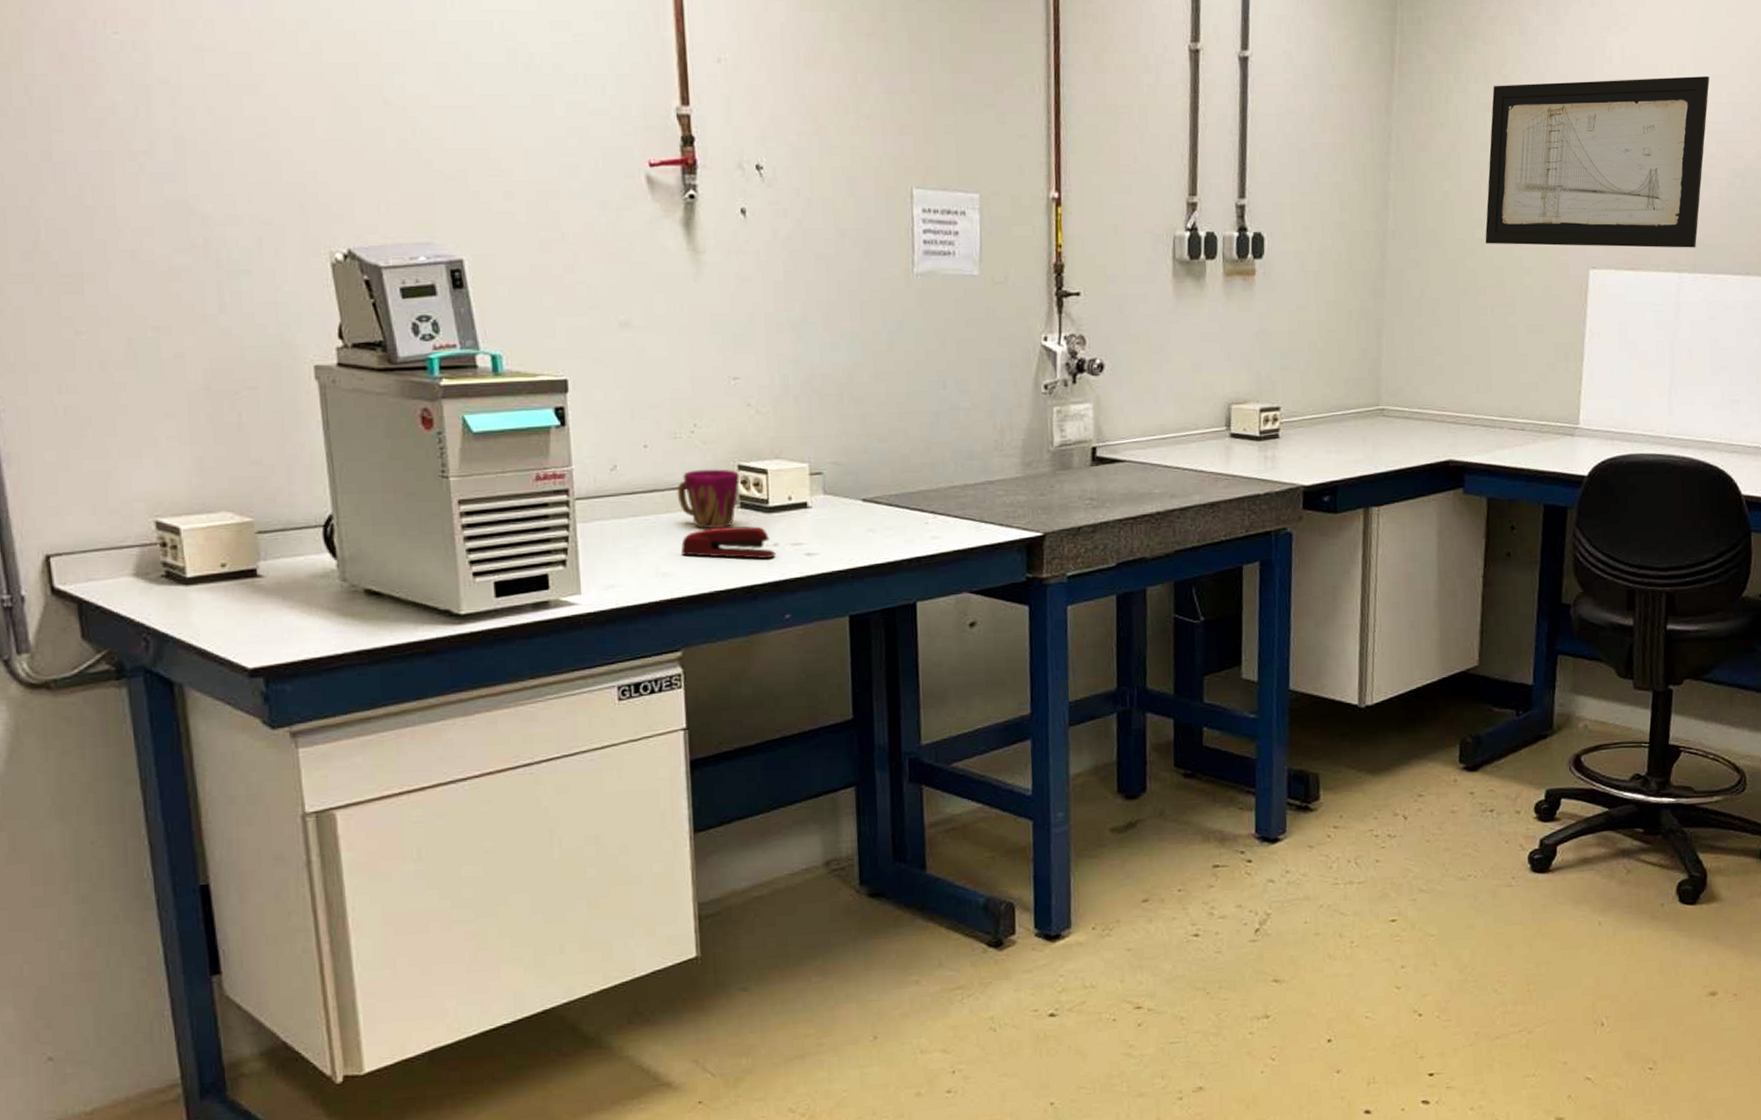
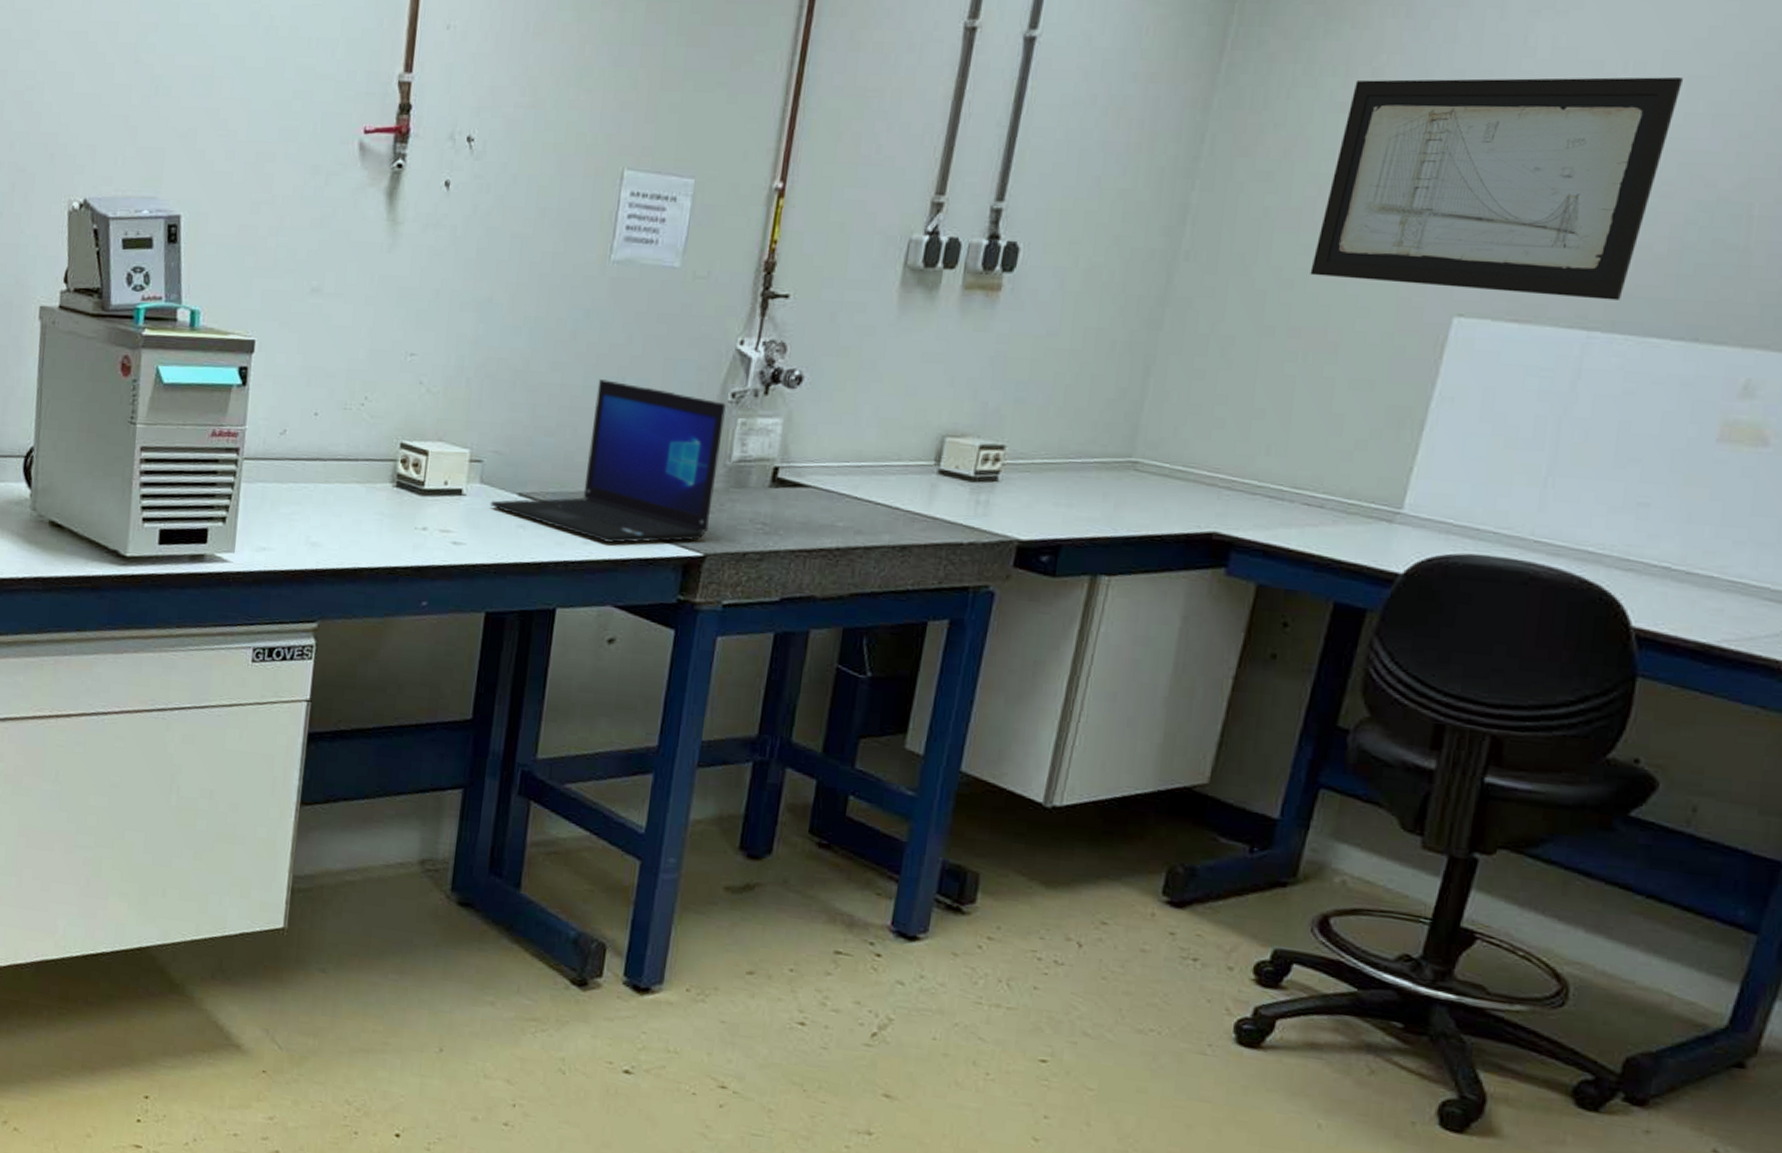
cup: present [677,469,739,528] -> none [338,443,400,505]
stapler: present [680,526,776,559] -> none [332,503,423,543]
laptop: none [836,384,1043,534] -> present [490,379,727,543]

